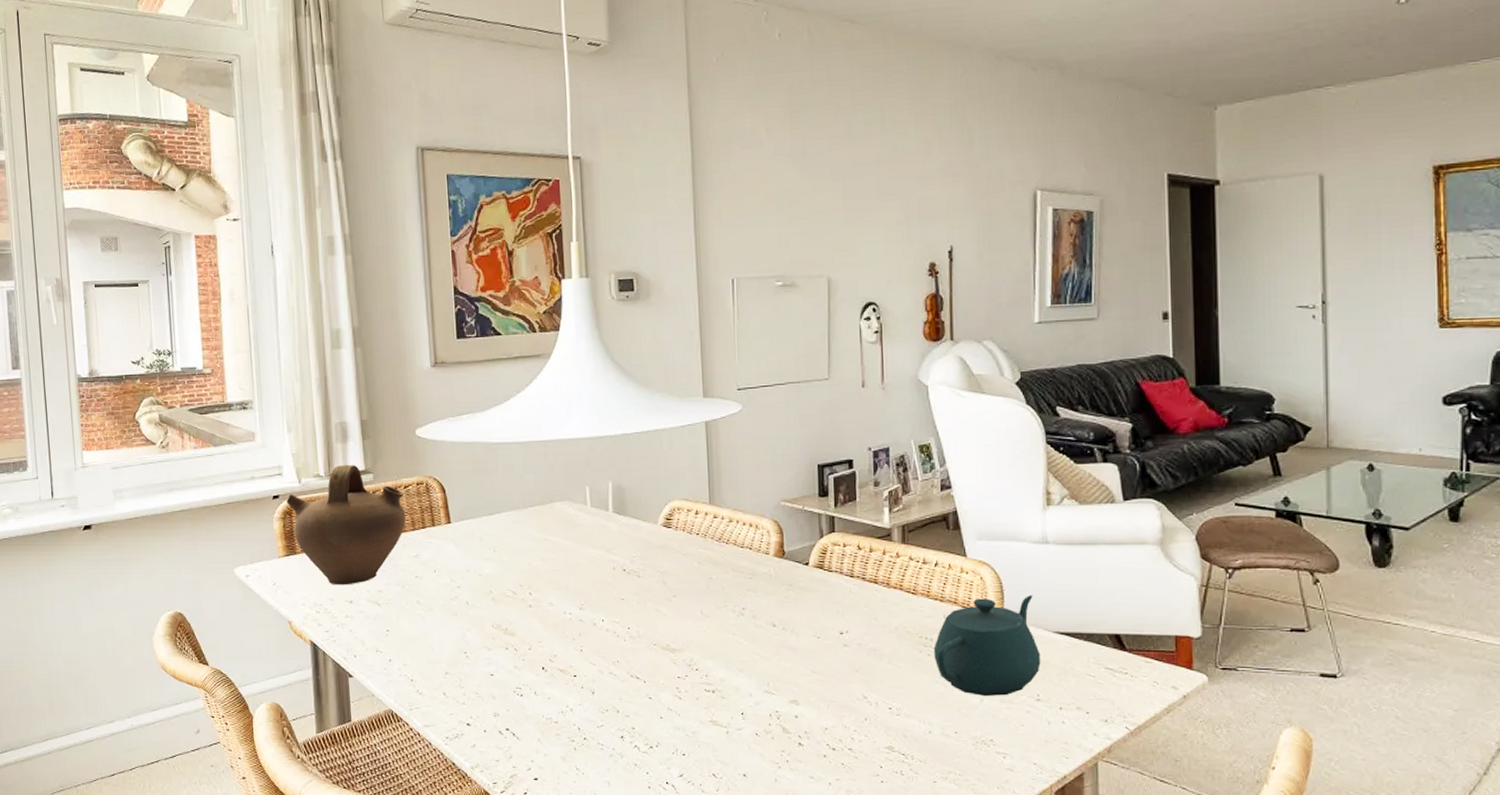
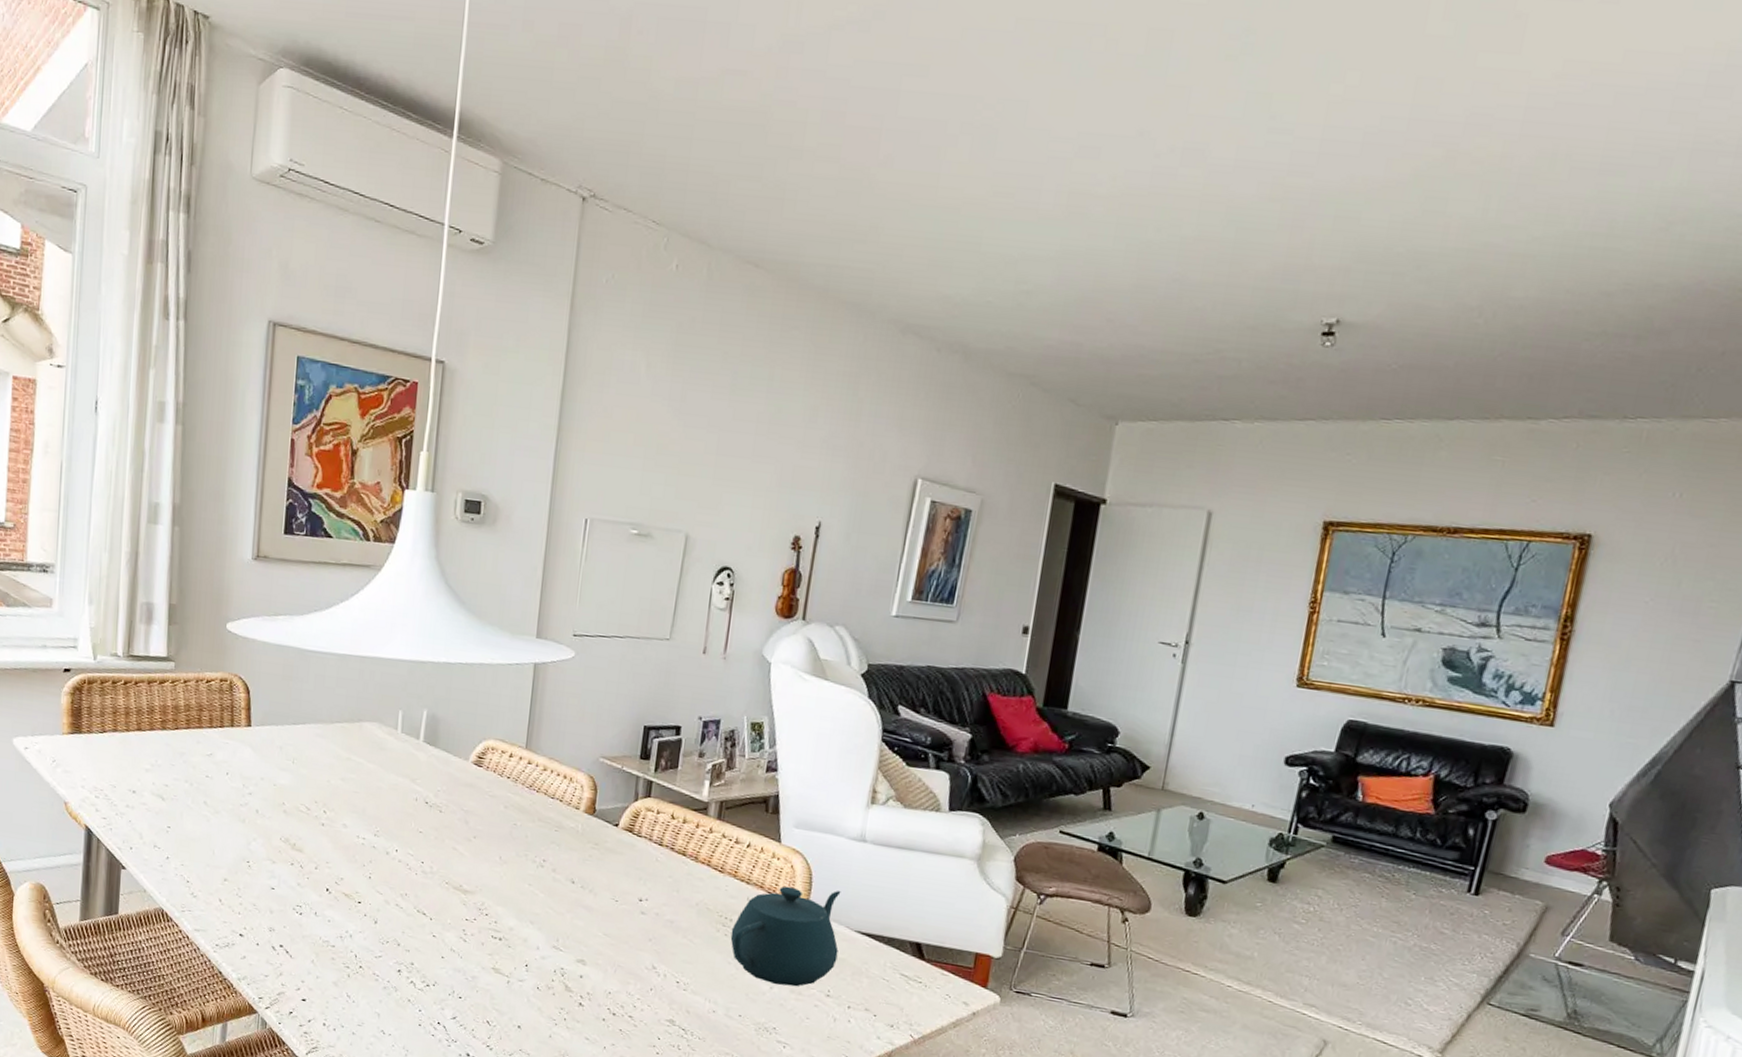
jug: present [287,464,405,585] -> none [78,647,205,774]

